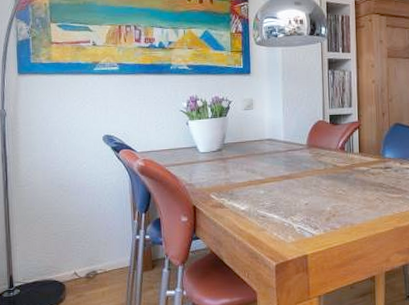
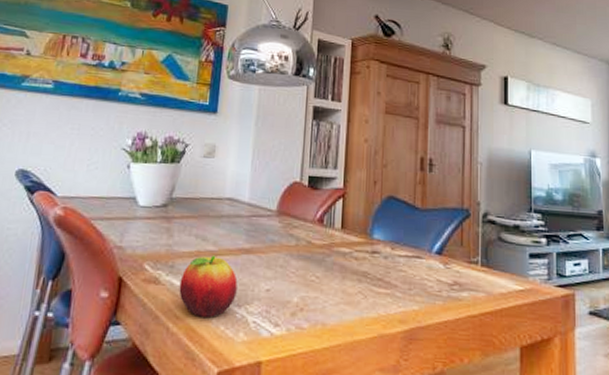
fruit: none [239,183,283,228] -> present [179,255,238,317]

